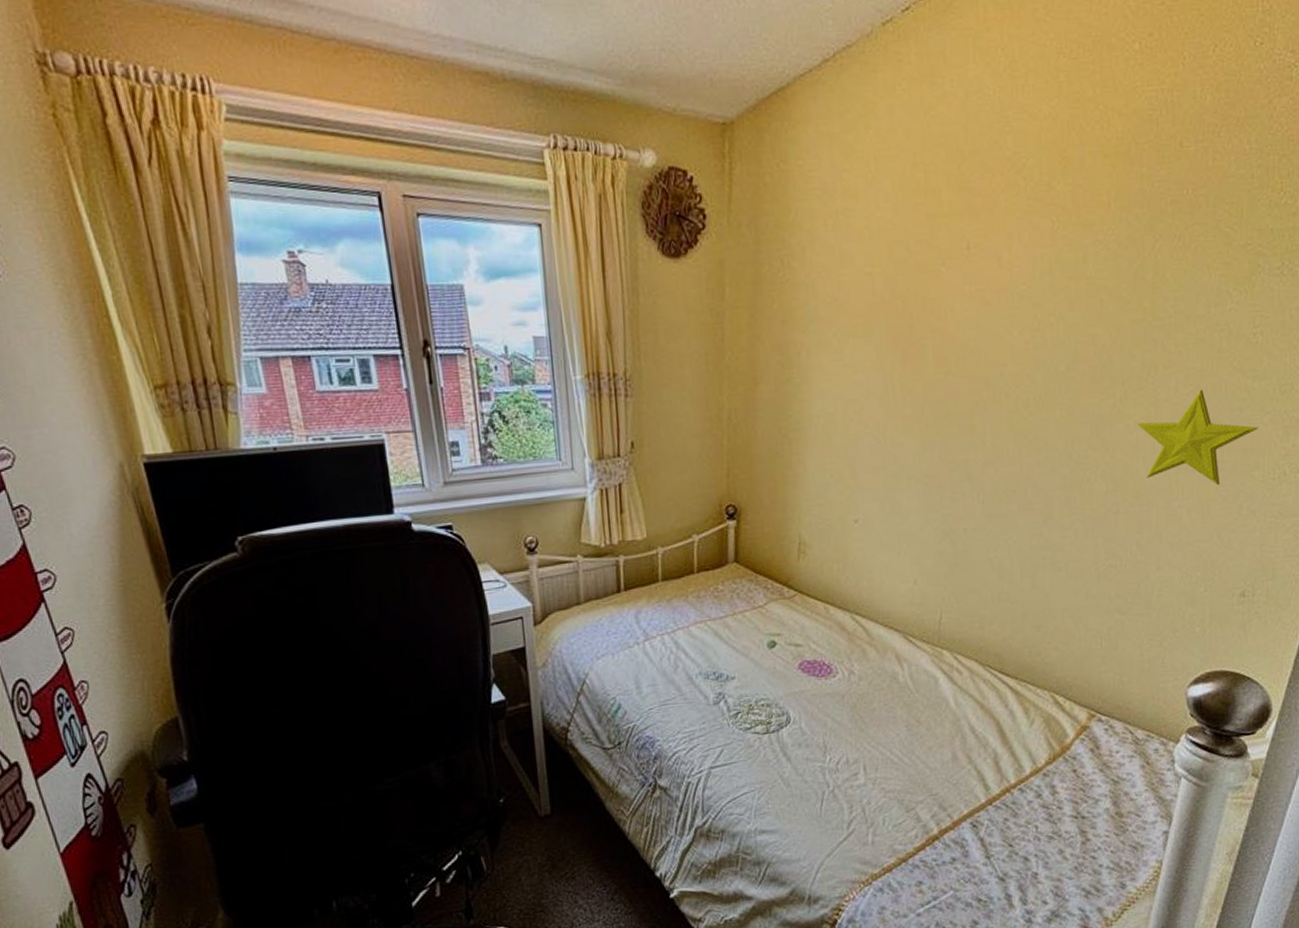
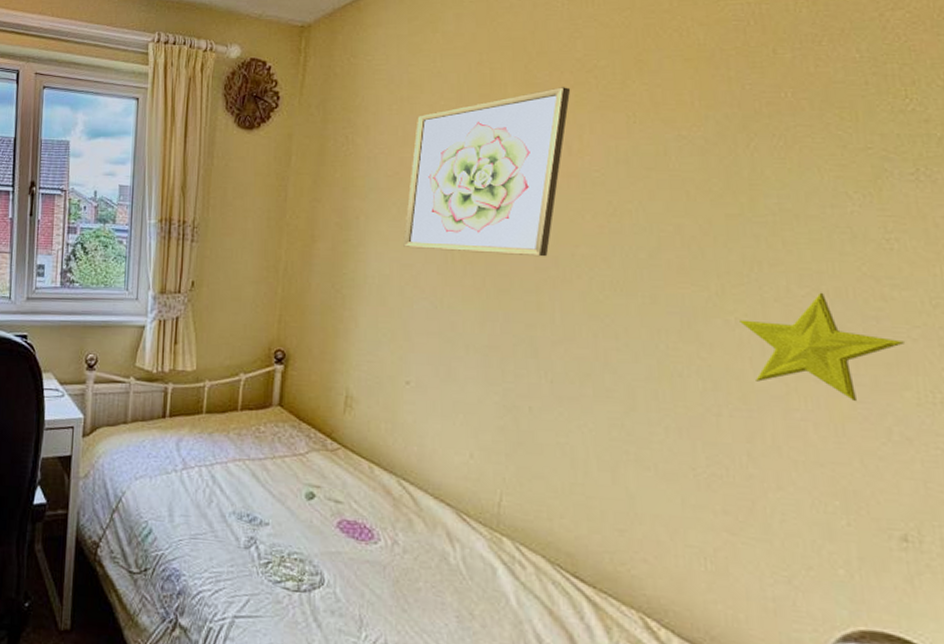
wall art: none [845,191,1001,382] -> present [403,87,571,257]

